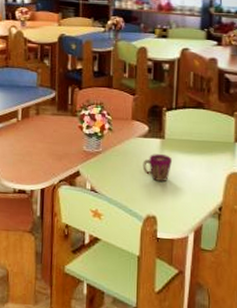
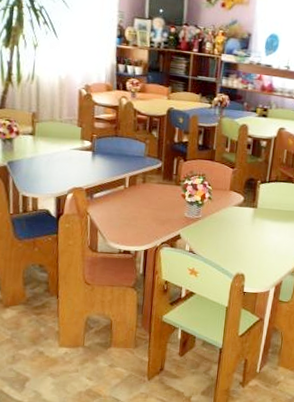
cup: present [142,154,172,181] -> none [236,221,262,245]

